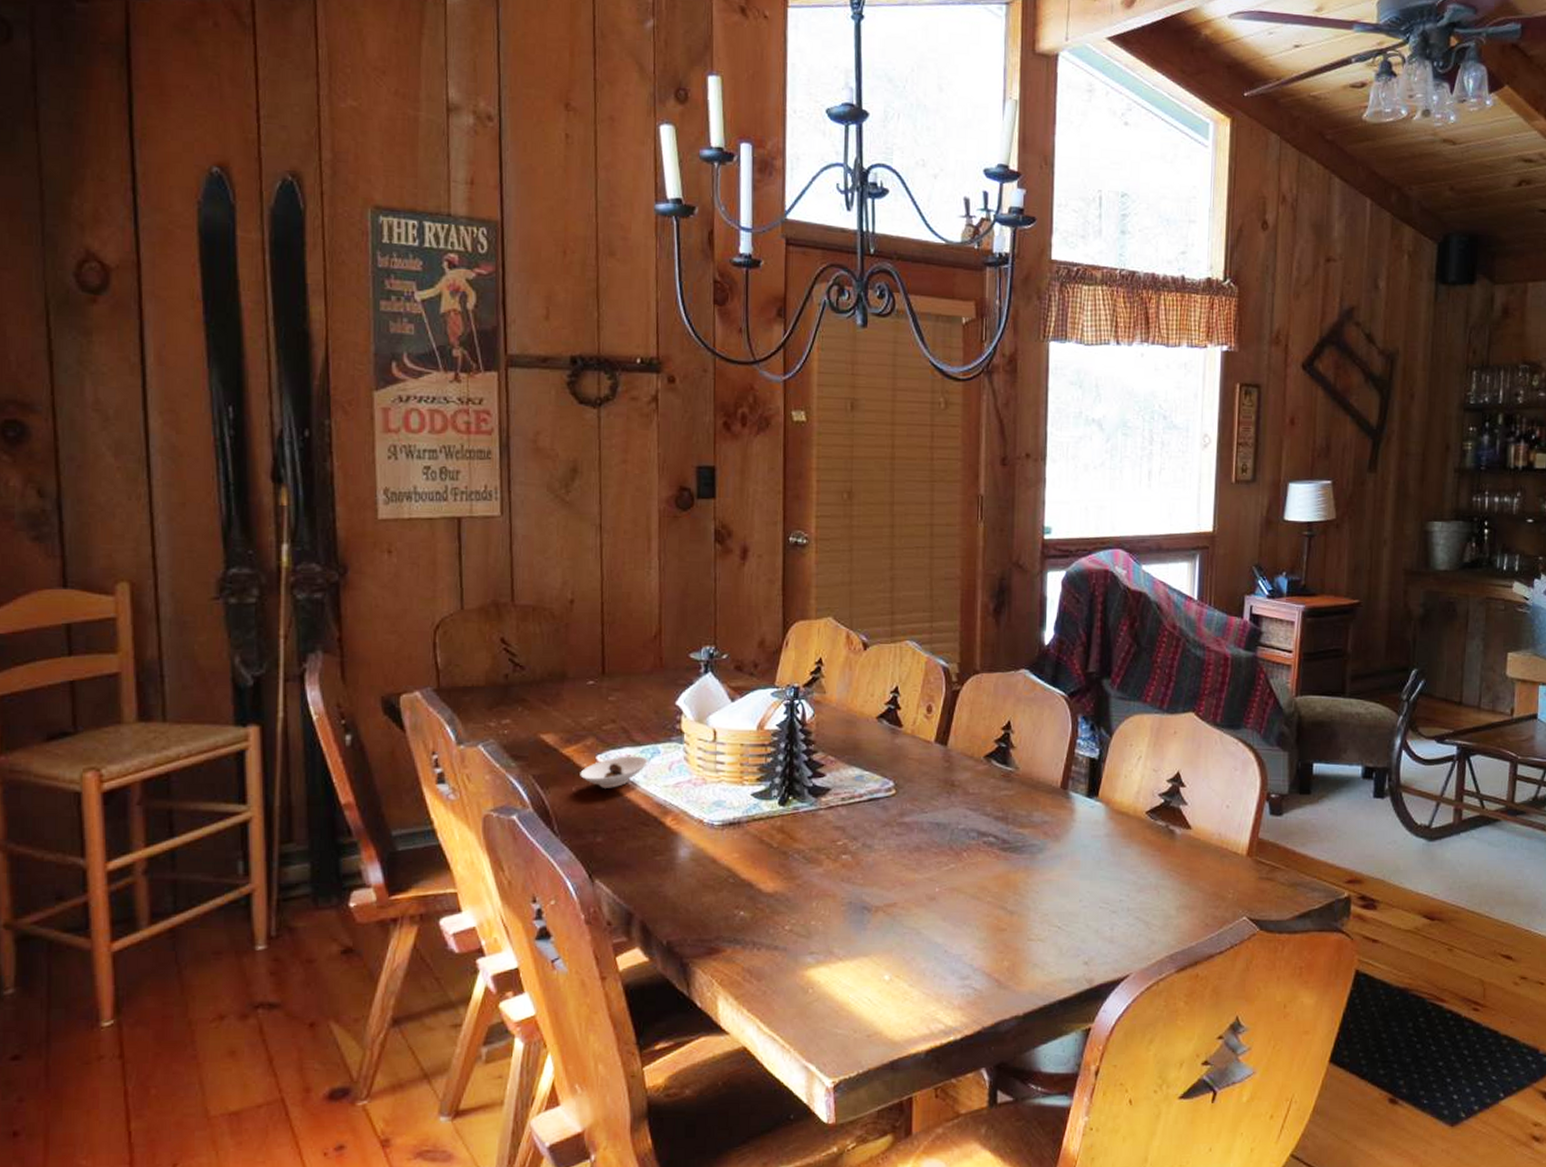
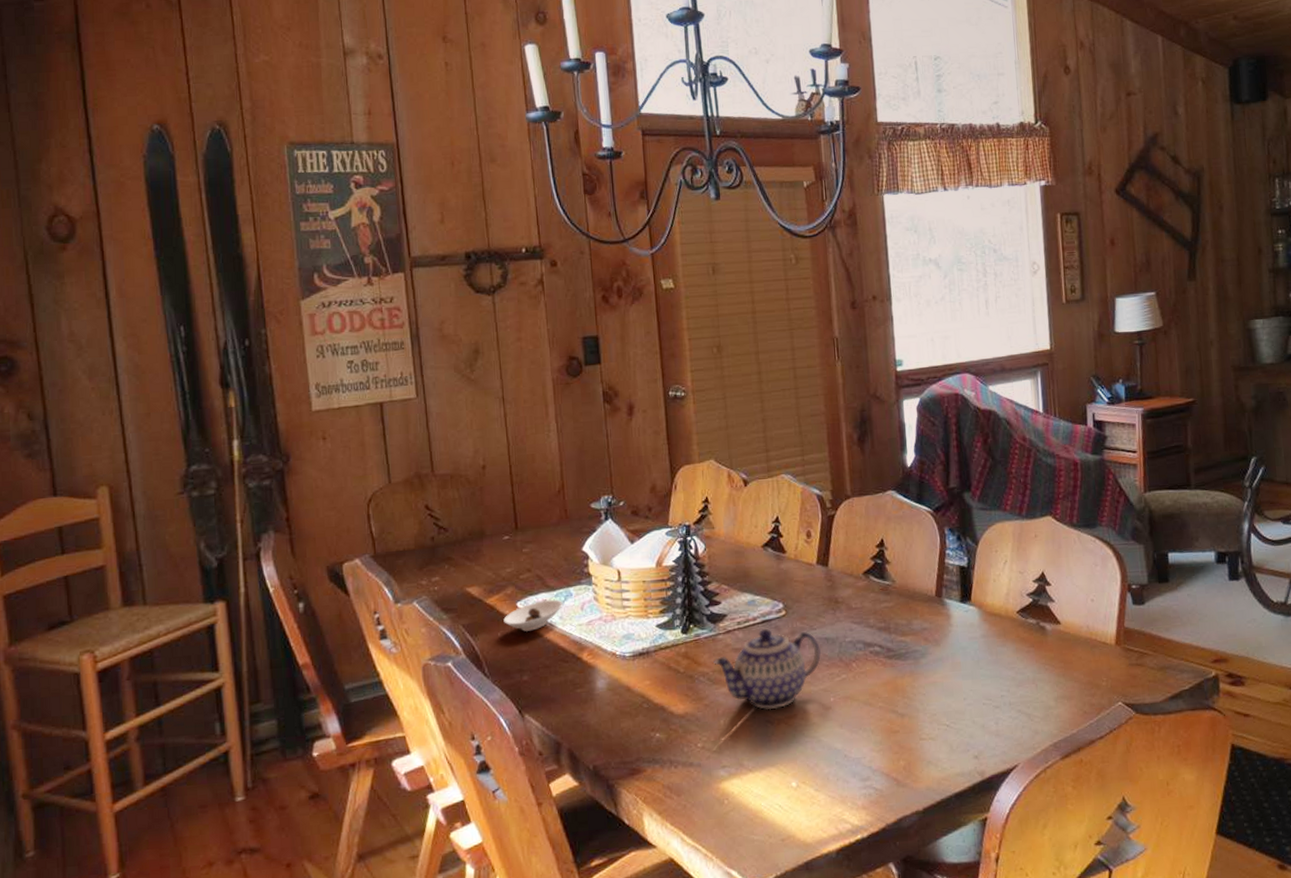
teapot: none [811,808,930,896] -> present [713,629,821,710]

